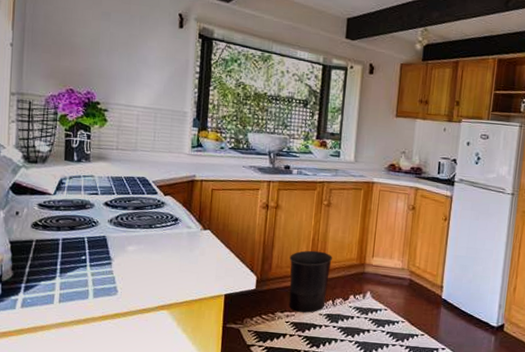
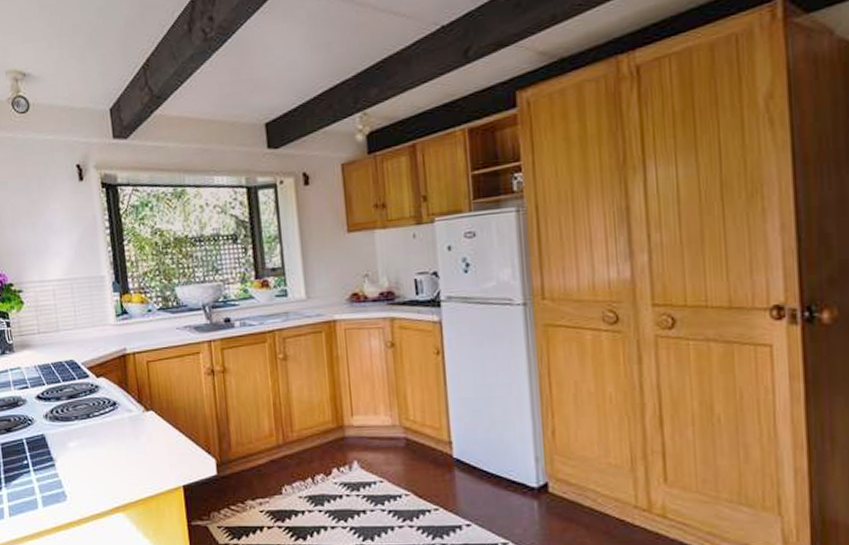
waste bin: present [289,250,332,313] -> none [250,417,304,497]

